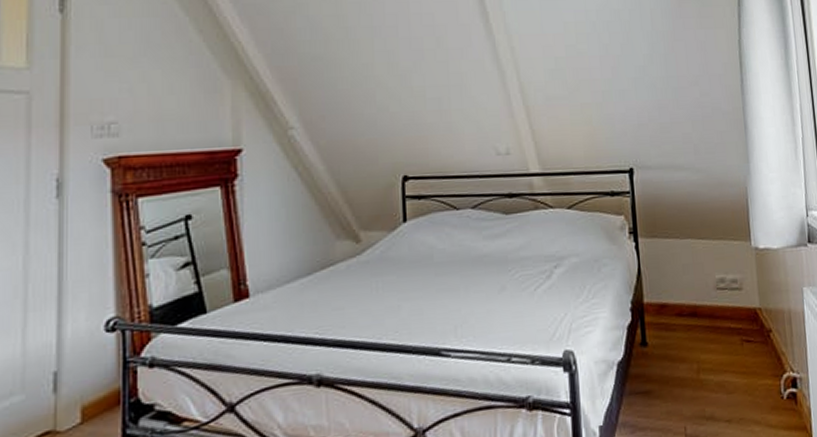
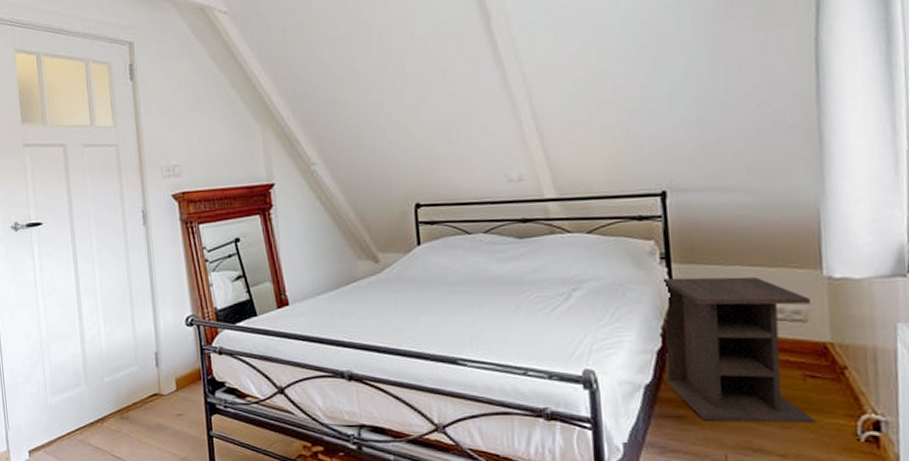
nightstand: none [632,249,751,394] -> present [663,276,815,423]

